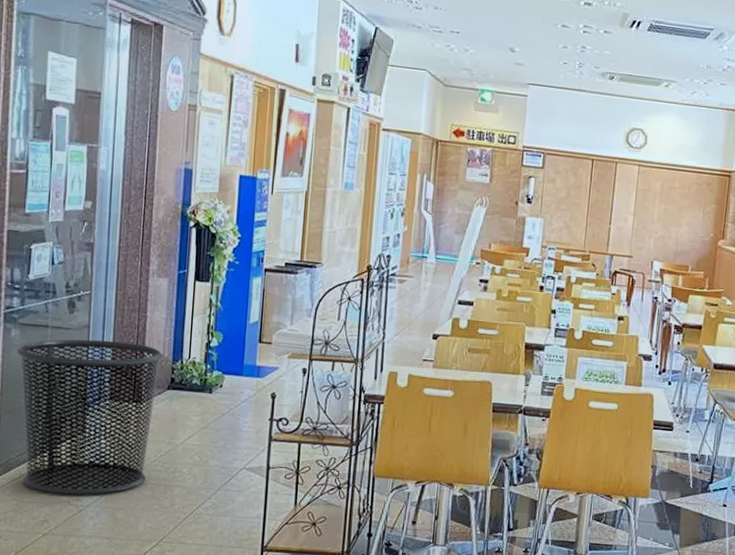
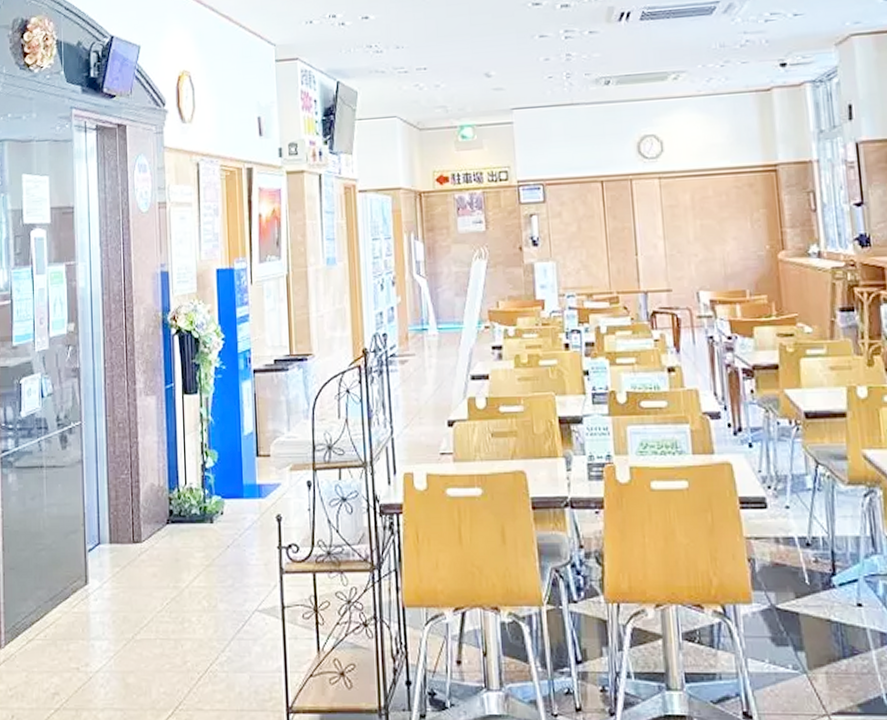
waste bin: present [16,339,163,496] -> none [14,474,159,661]

